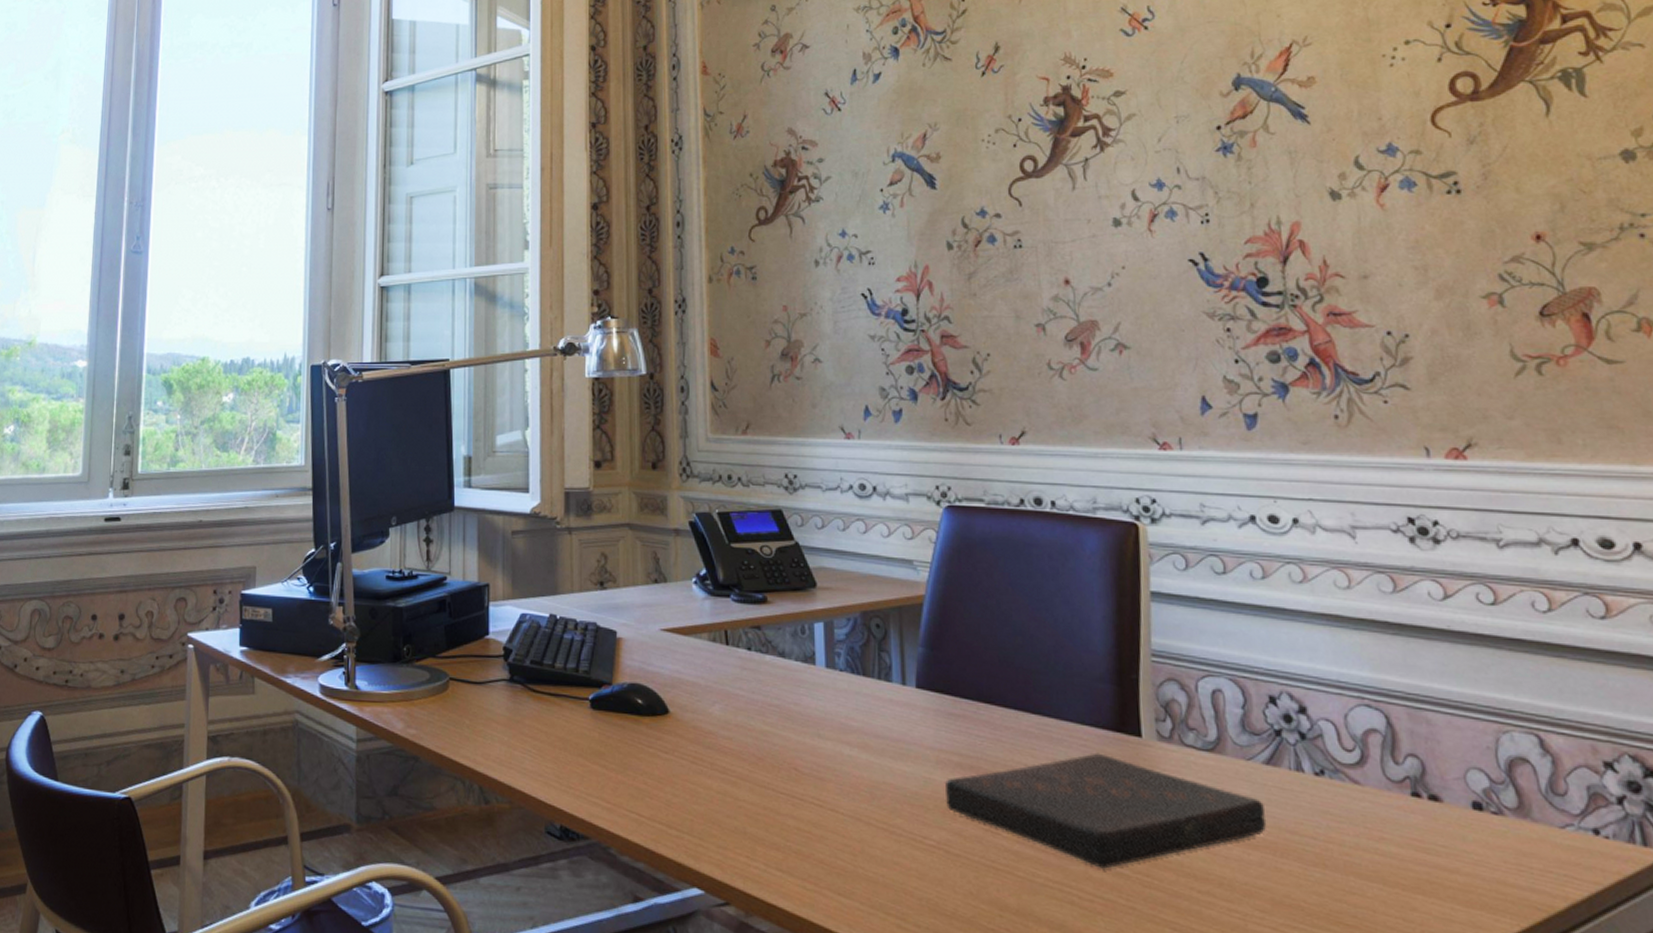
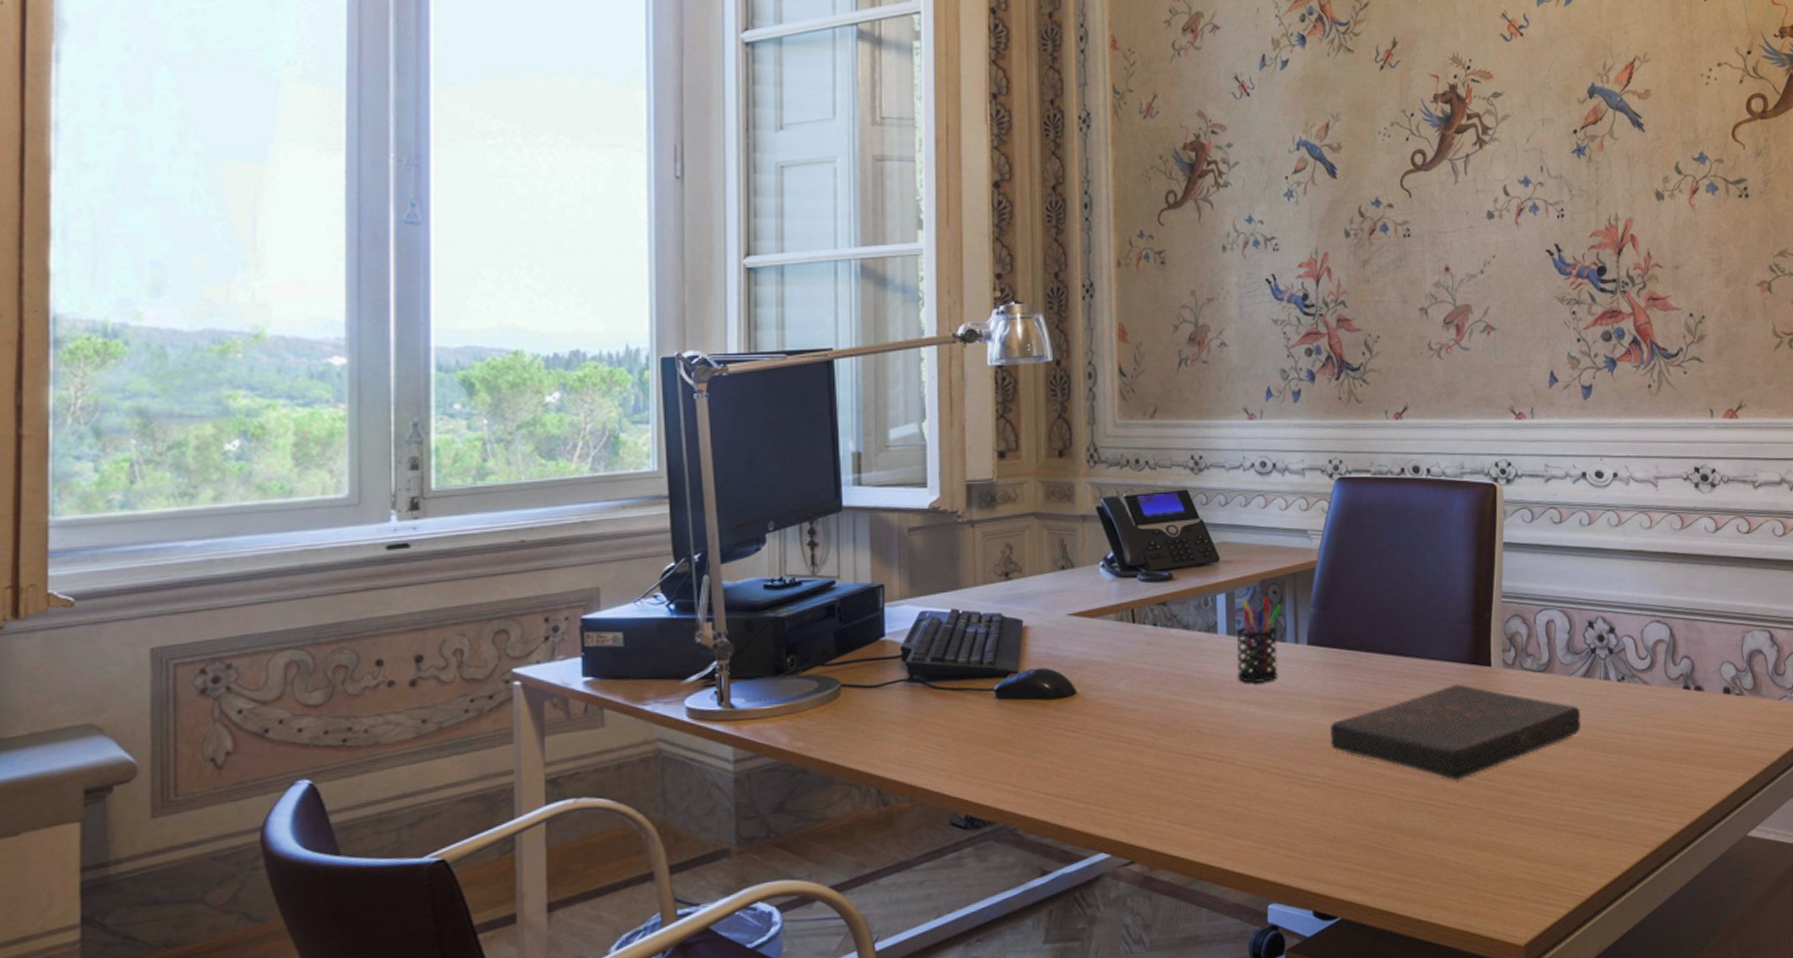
pen holder: none [836,629,887,725] -> present [1236,596,1282,684]

